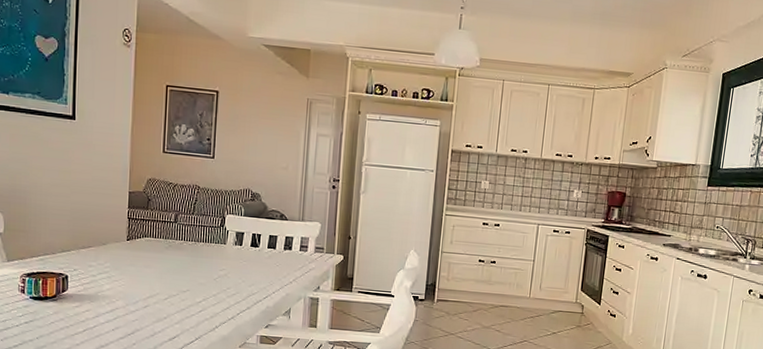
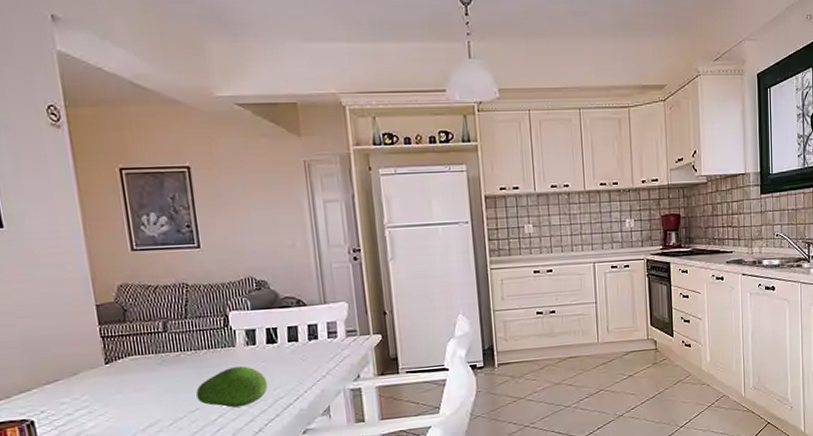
fruit: none [189,261,246,295] -> present [196,366,268,408]

